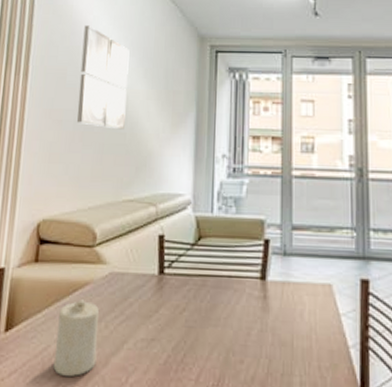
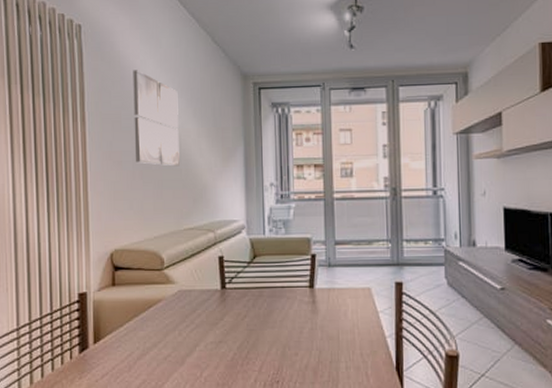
candle: present [53,299,99,376] -> none [138,314,174,375]

